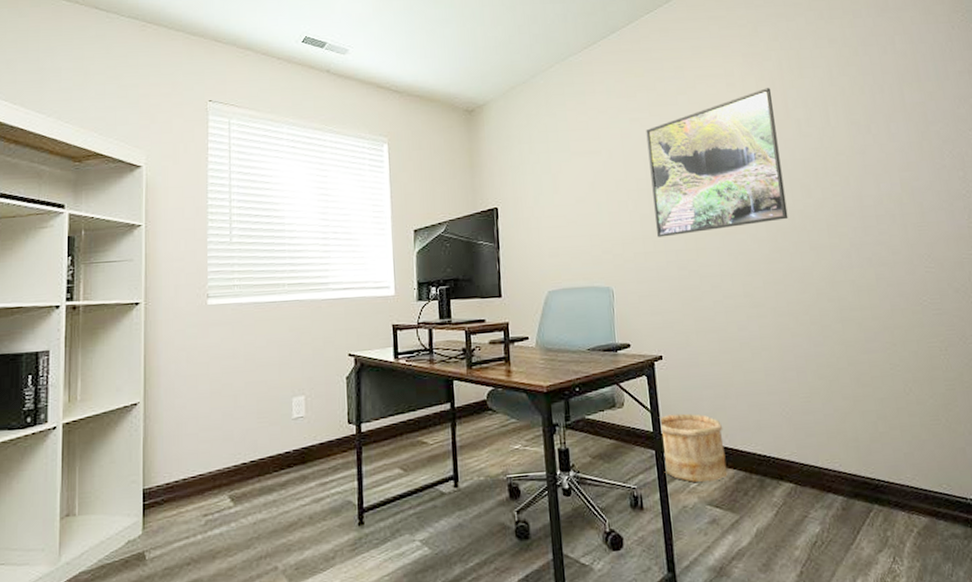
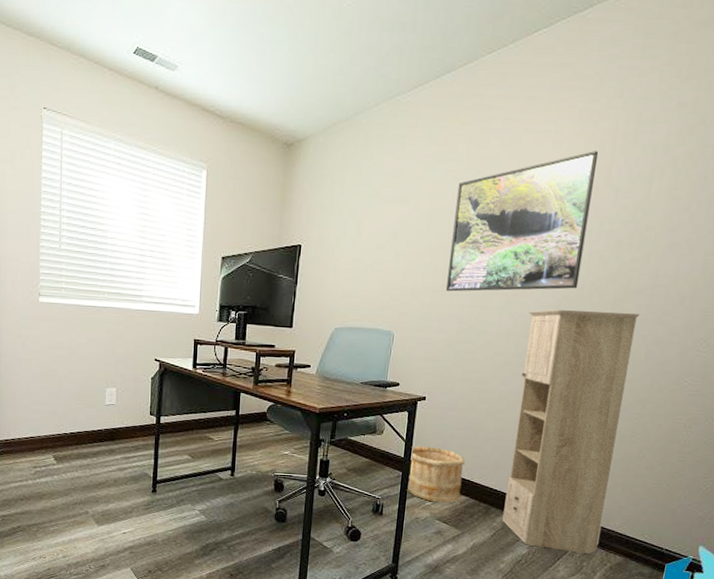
storage cabinet: none [746,236,897,521] -> present [502,309,640,554]

